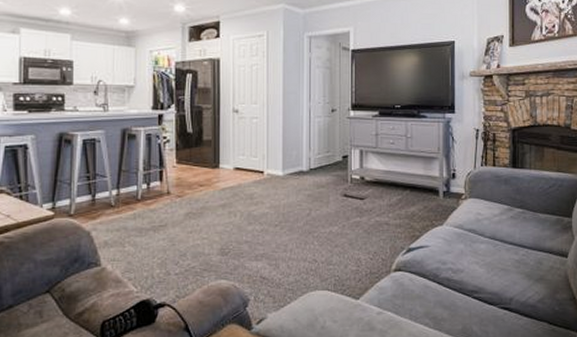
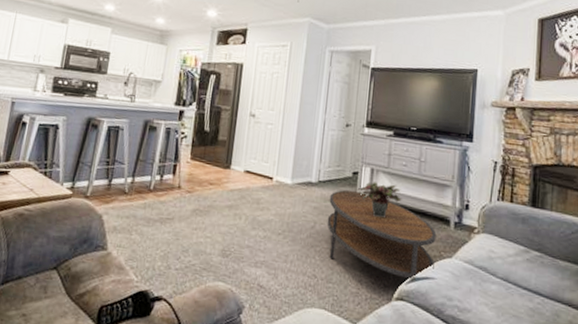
coffee table: none [322,175,427,250] -> present [327,190,437,279]
potted plant: none [348,163,393,197] -> present [357,182,403,219]

